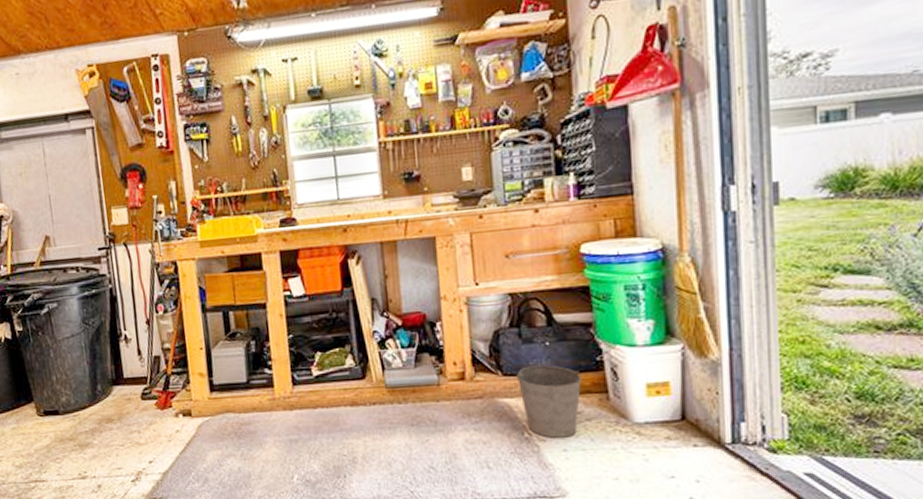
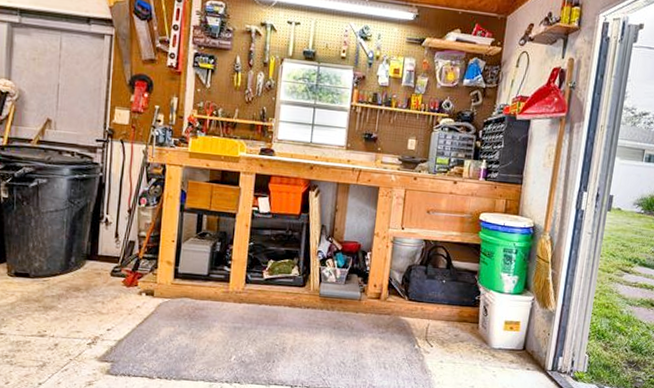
bucket: present [516,365,582,438] -> none [417,296,463,352]

